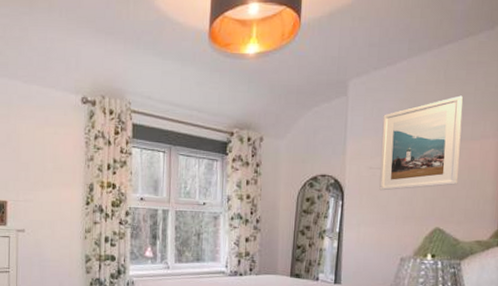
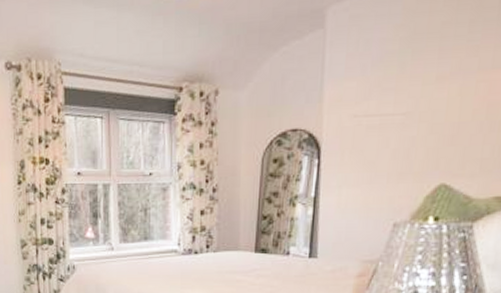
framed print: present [379,95,463,191] -> none [366,11,482,143]

